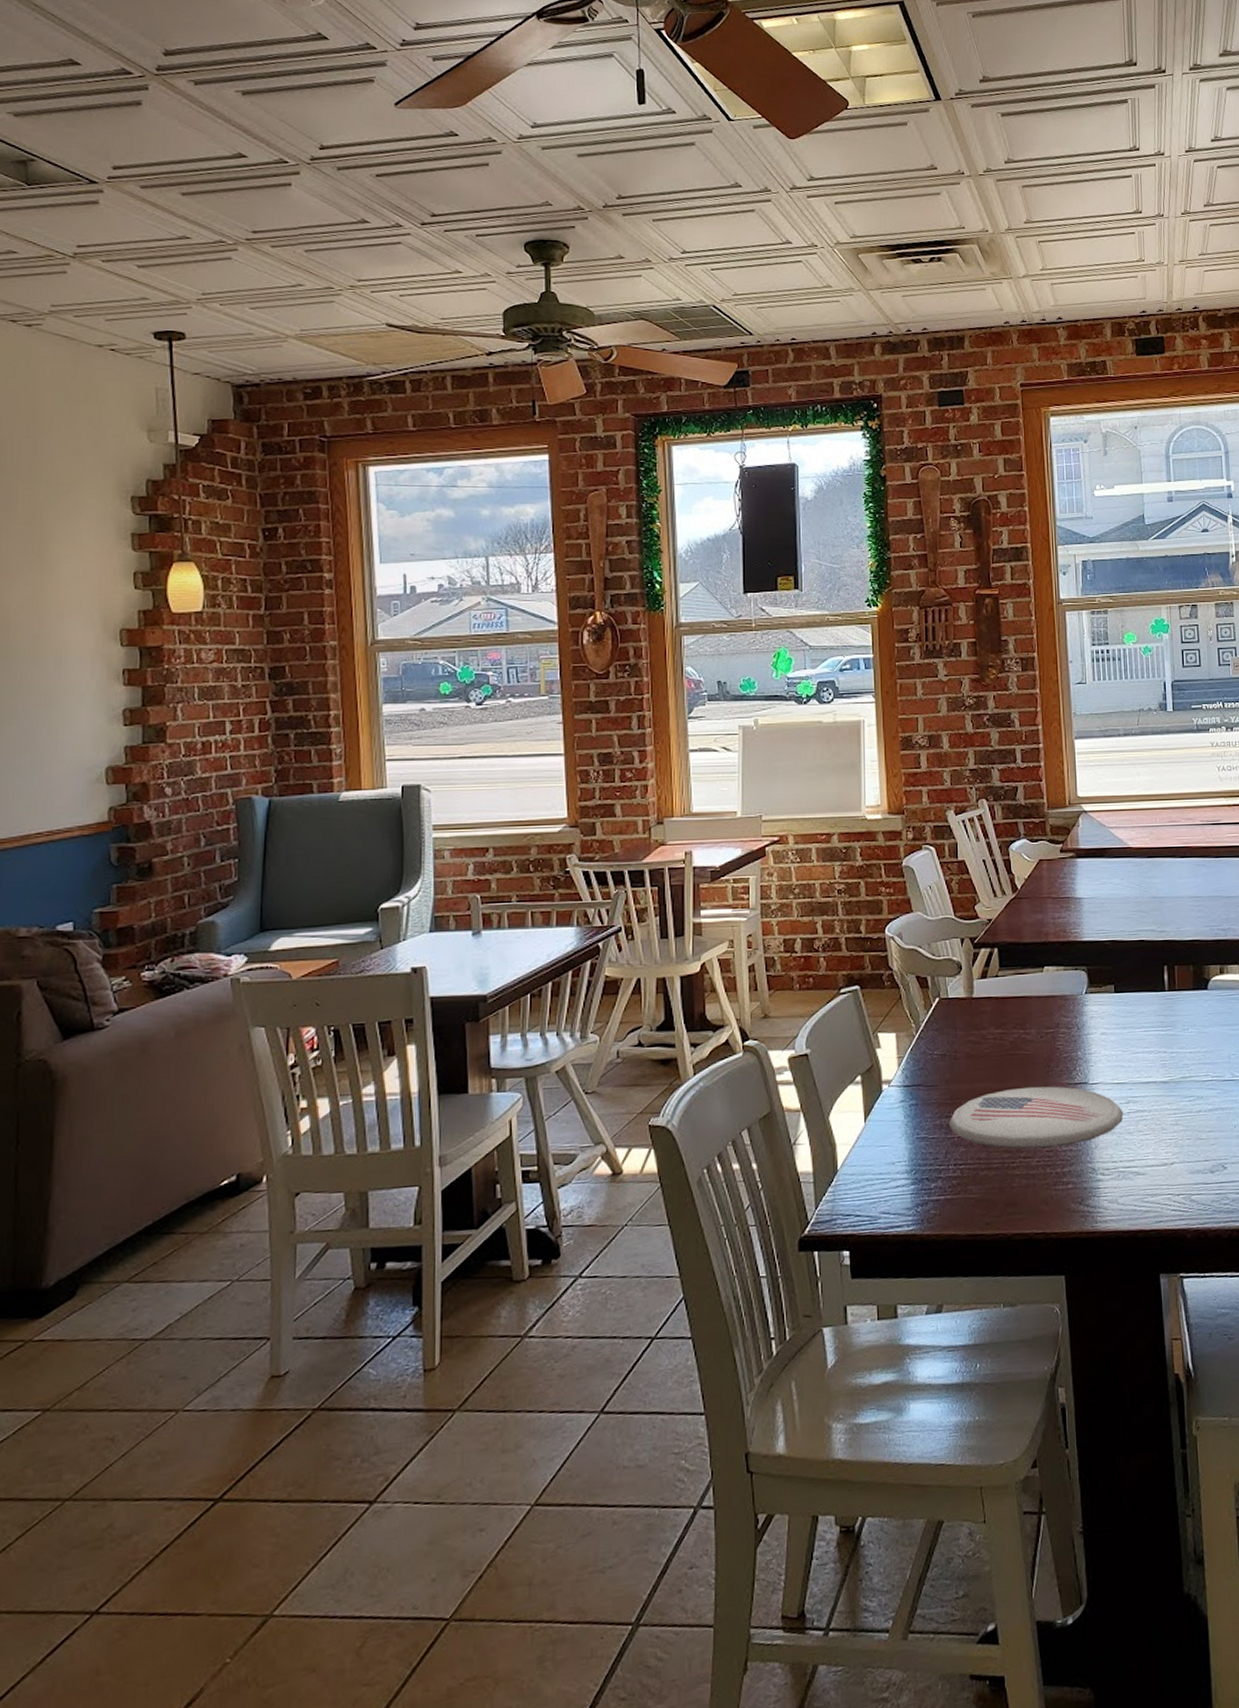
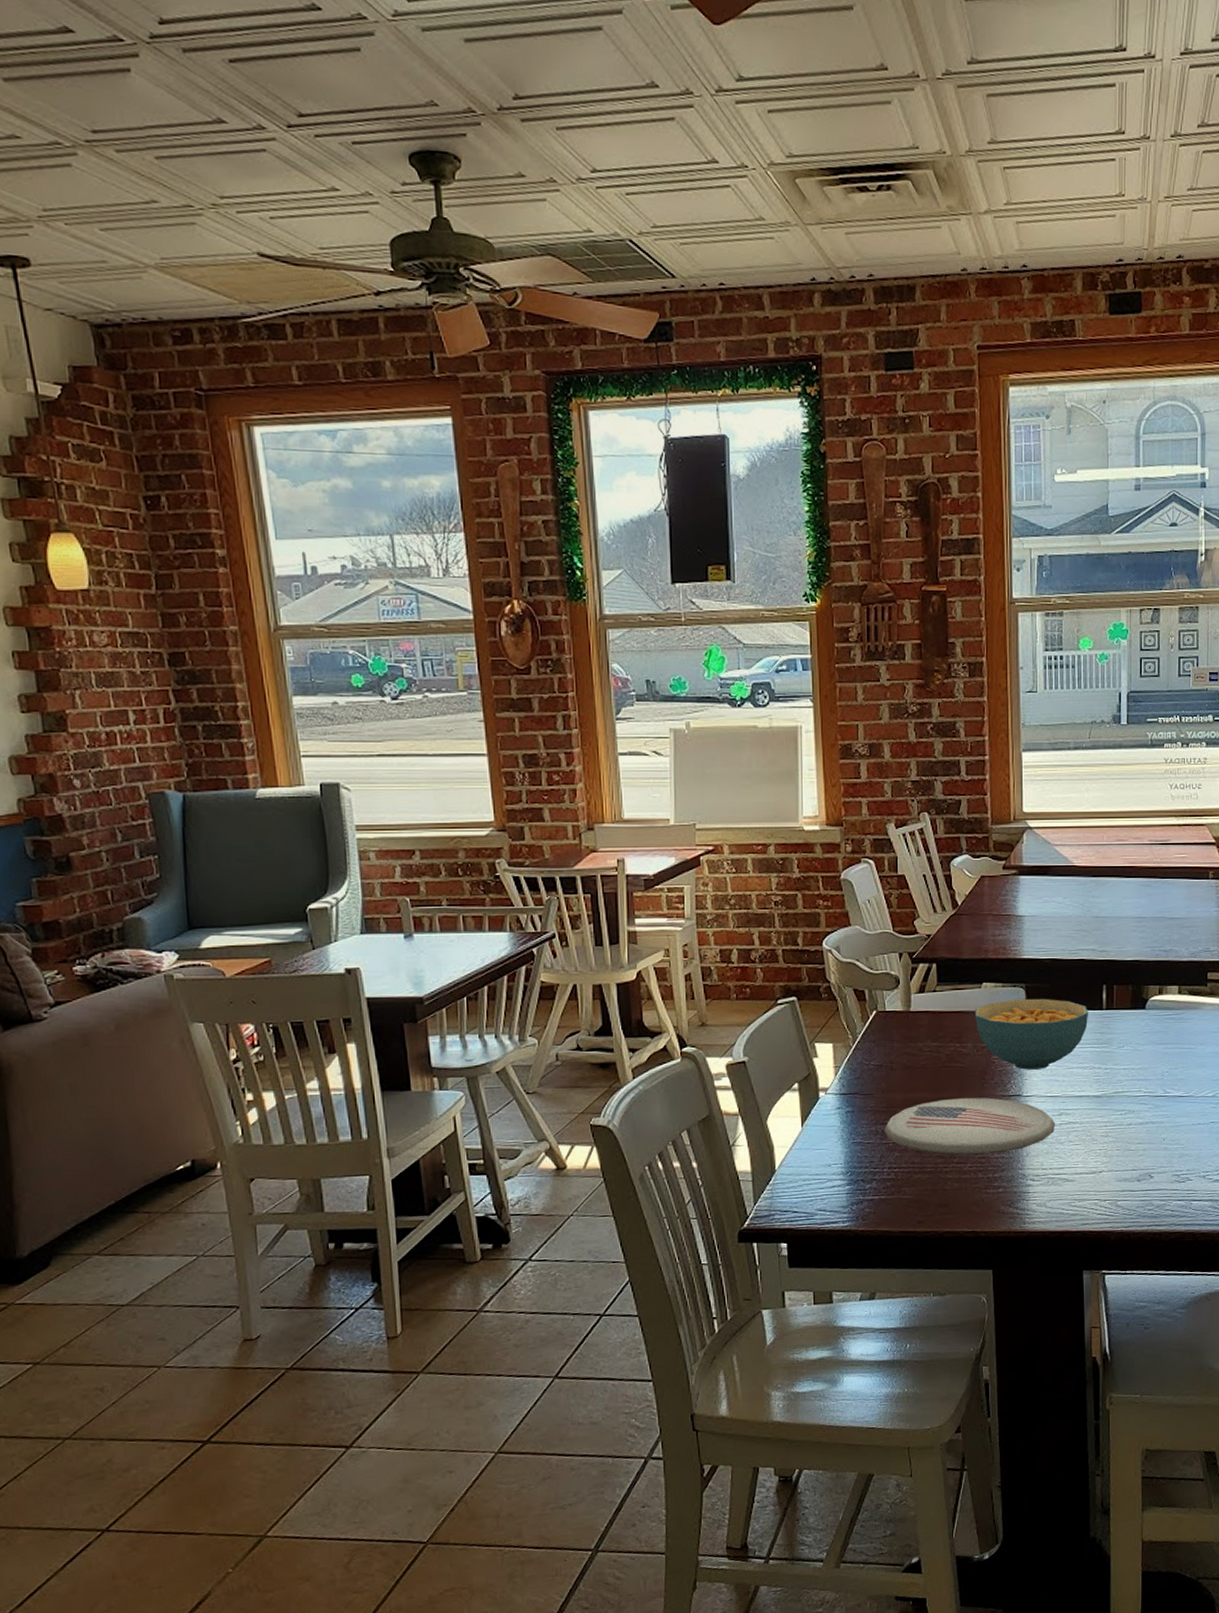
cereal bowl: none [1037,981,1151,1056] -> present [974,998,1088,1070]

